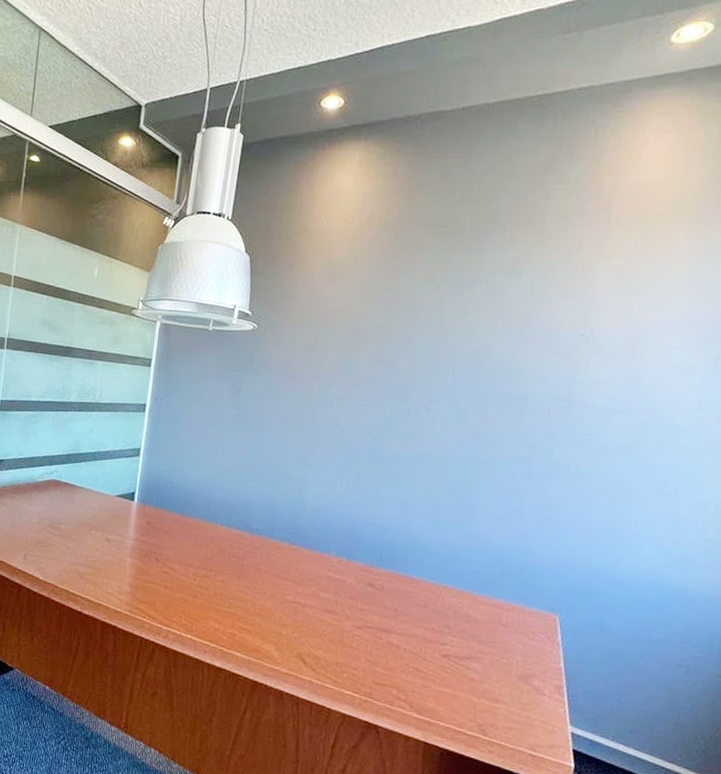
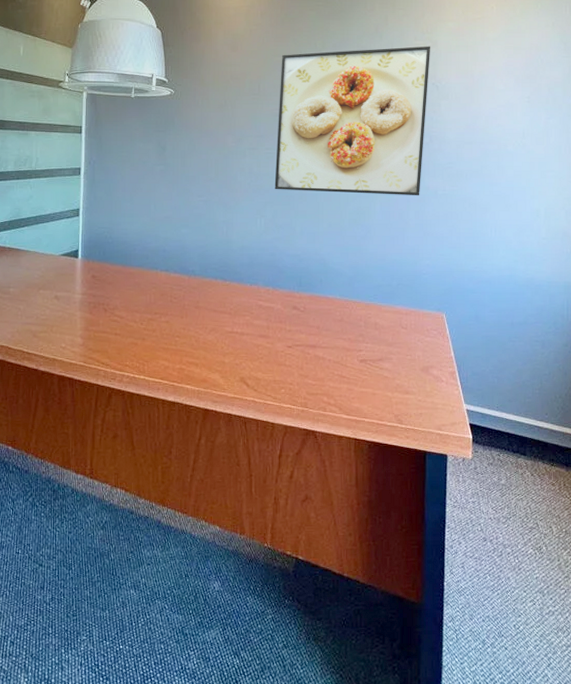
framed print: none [362,286,586,472] -> present [274,46,431,196]

